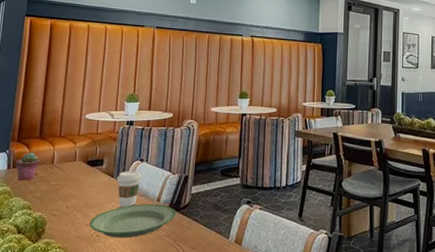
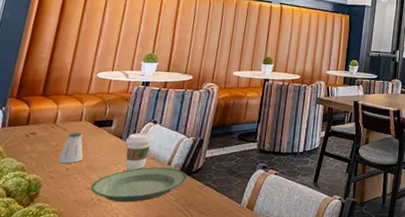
potted succulent: present [15,152,40,181] -> none [11,110,41,141]
saltshaker: none [58,171,81,202] -> present [57,132,84,164]

